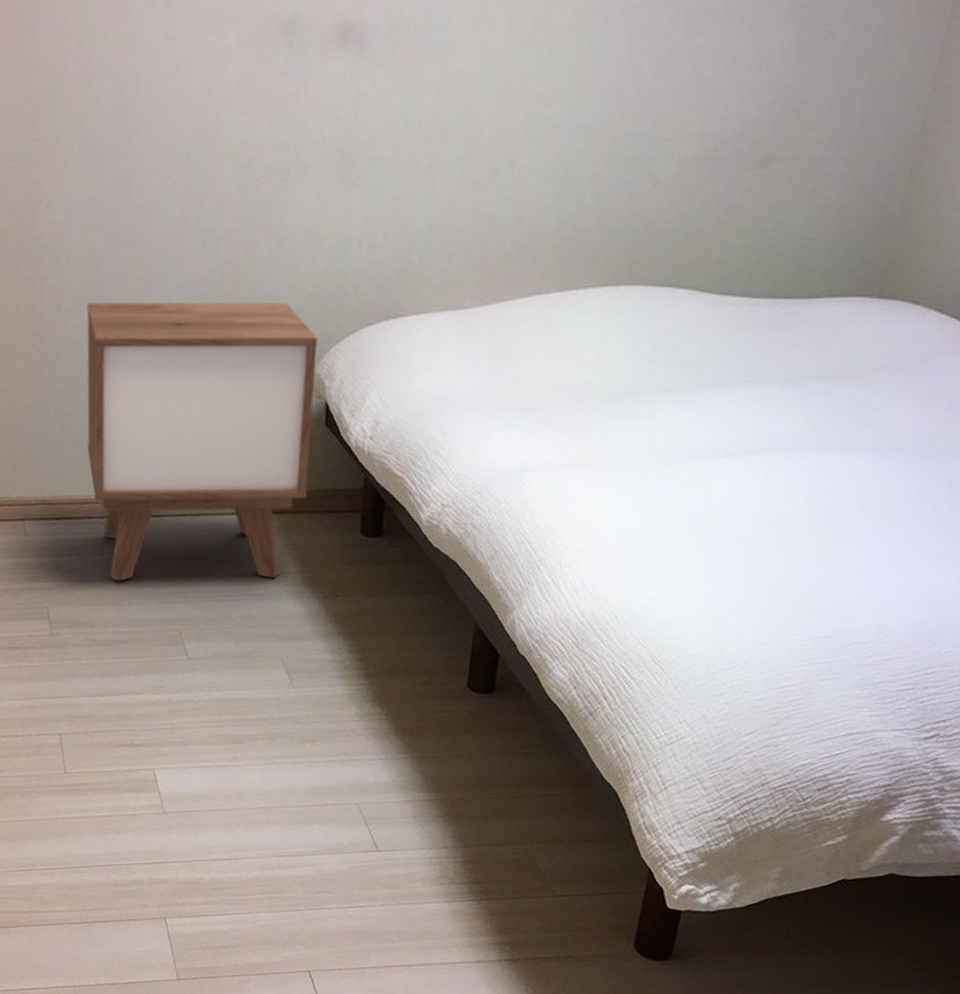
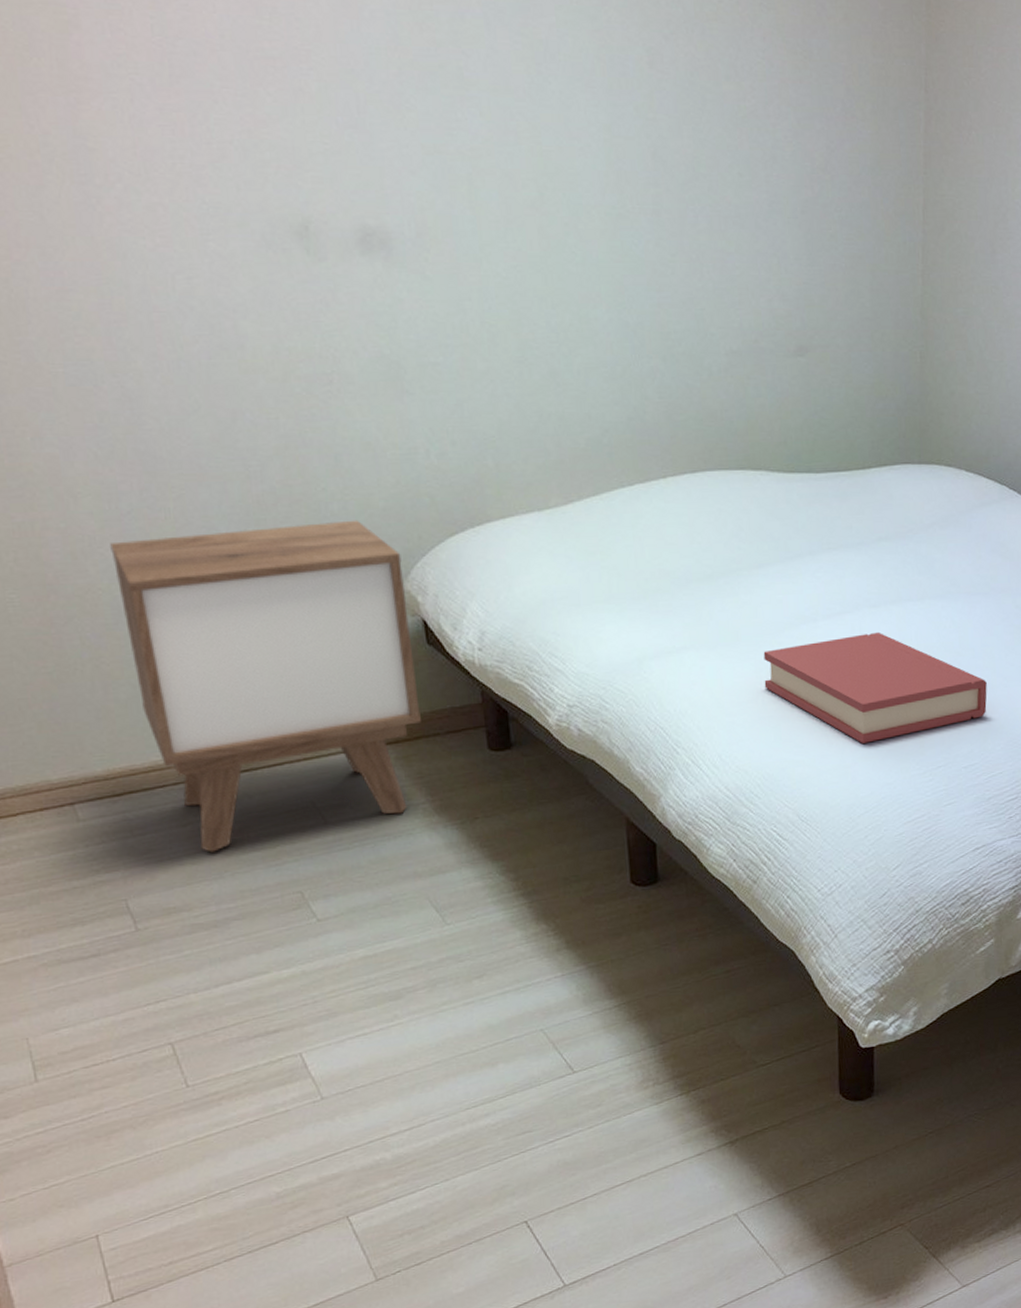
hardback book: none [644,478,906,596] -> present [763,631,987,743]

